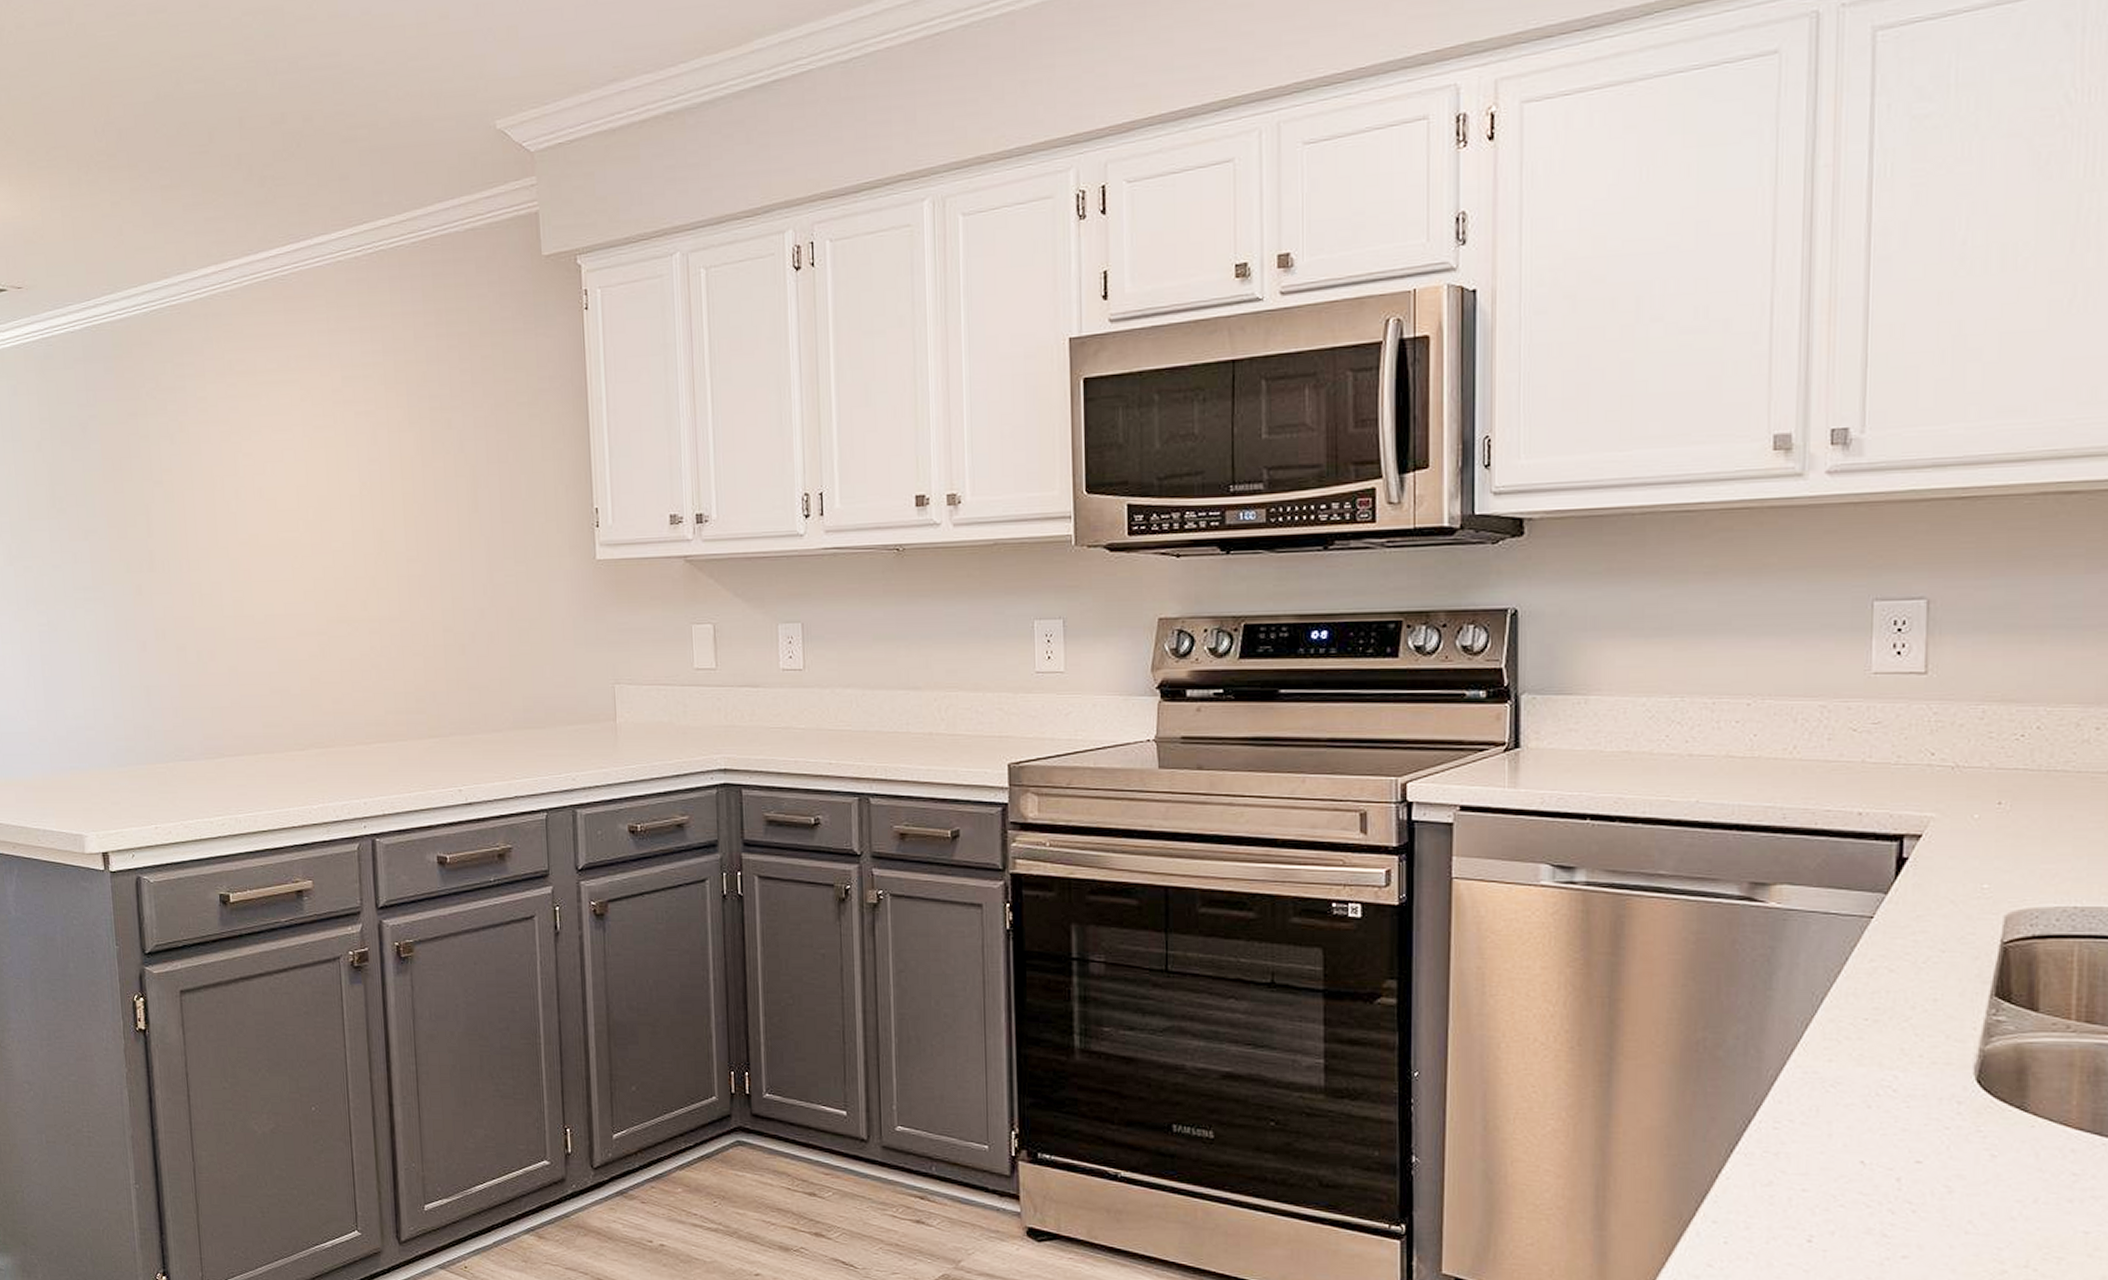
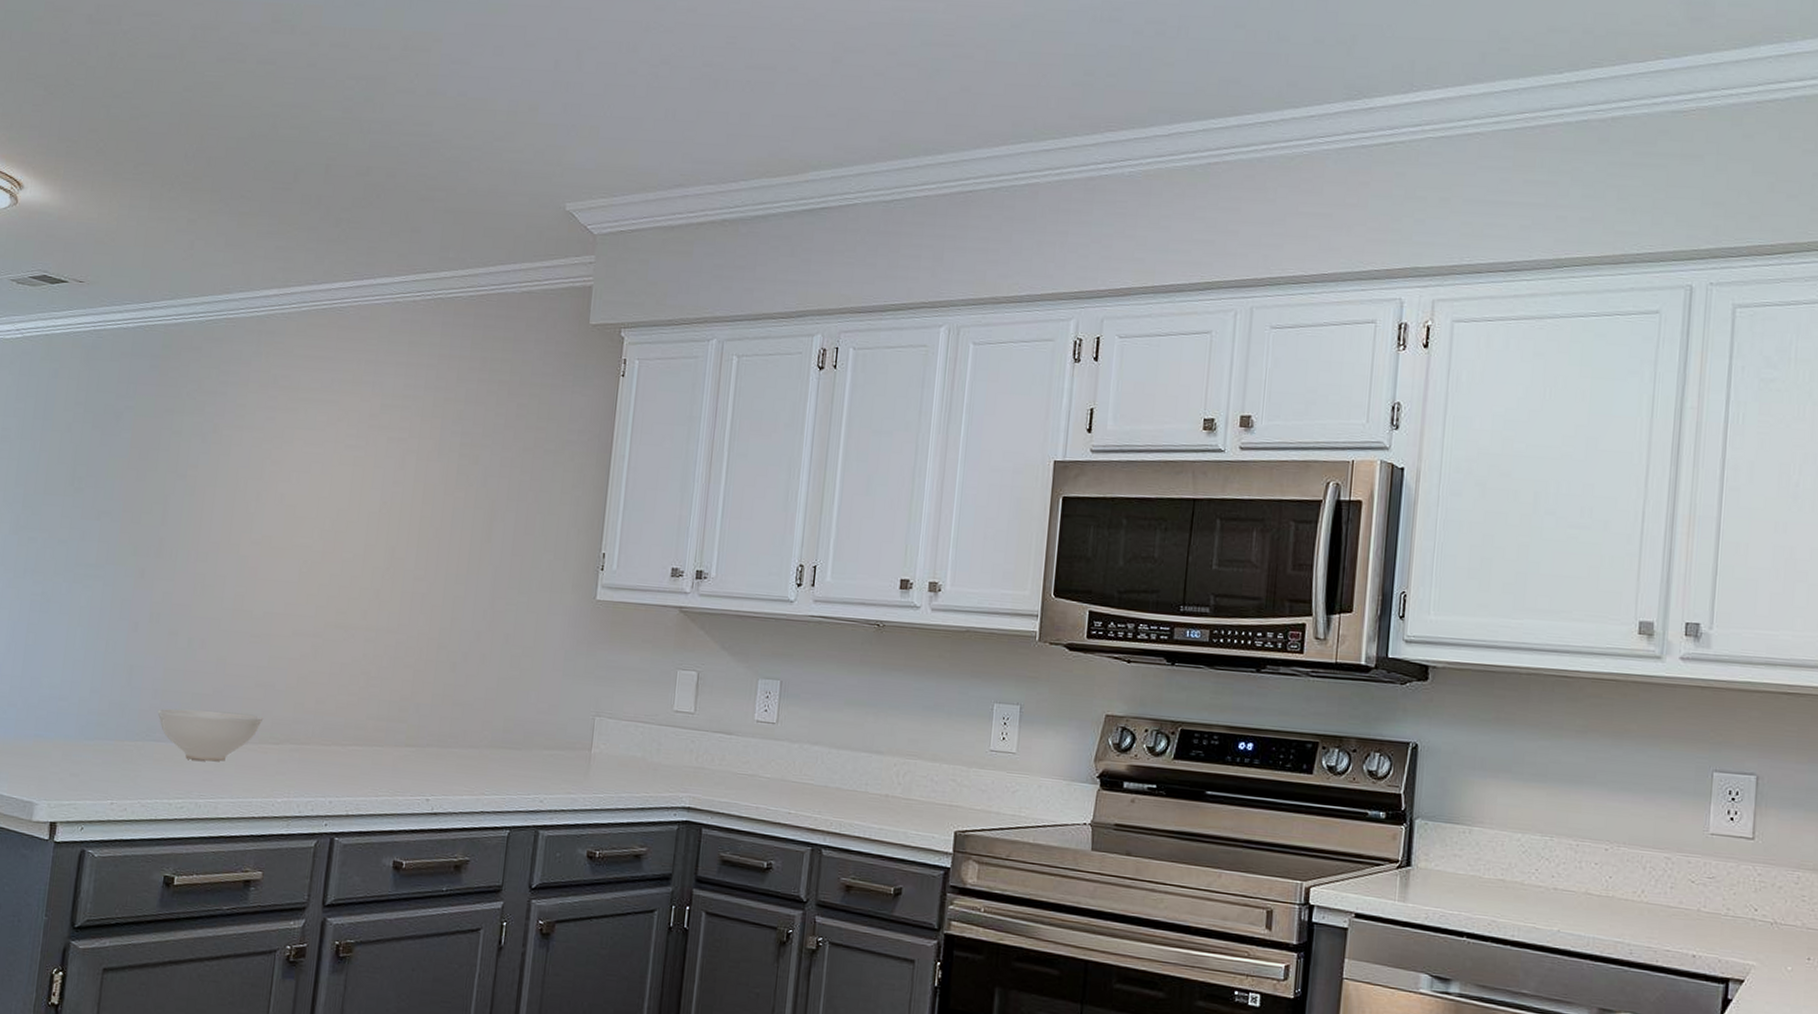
bowl: none [181,722,285,775] -> present [157,708,264,762]

